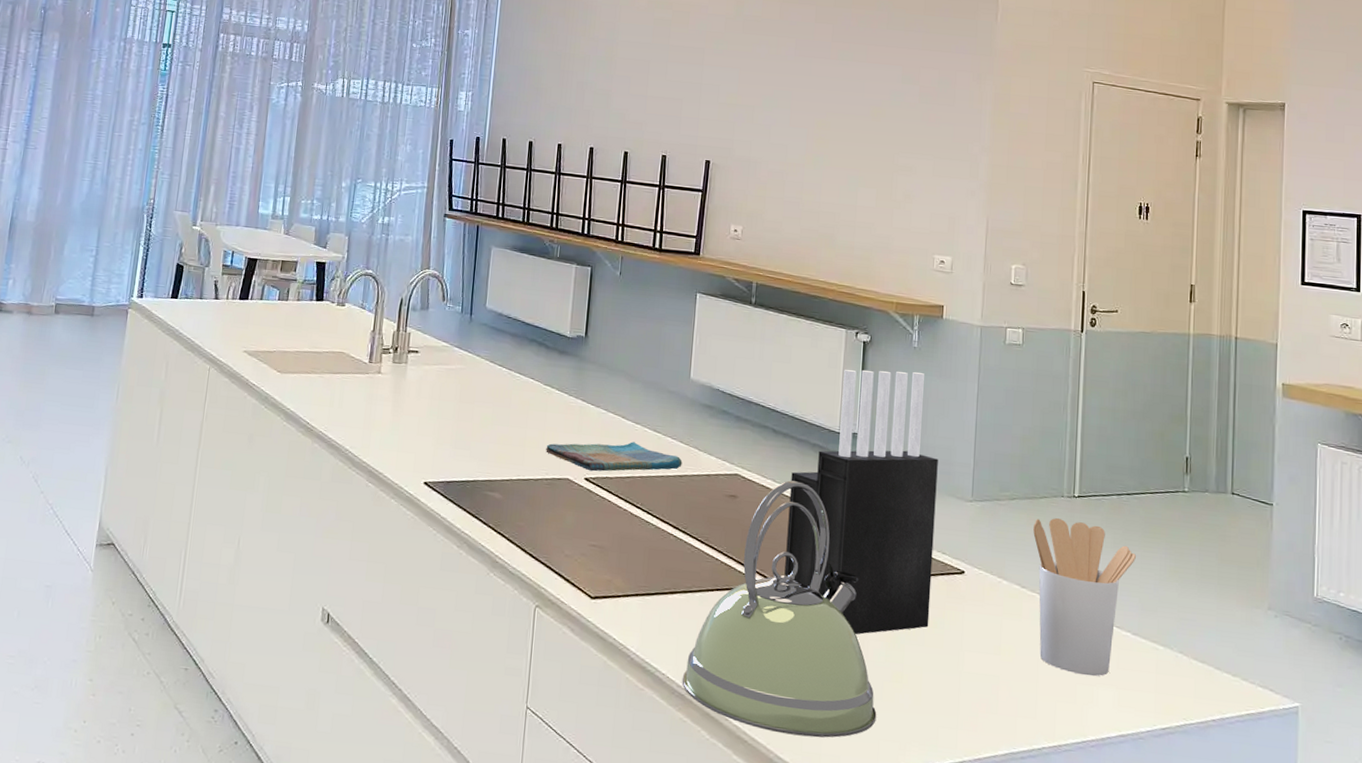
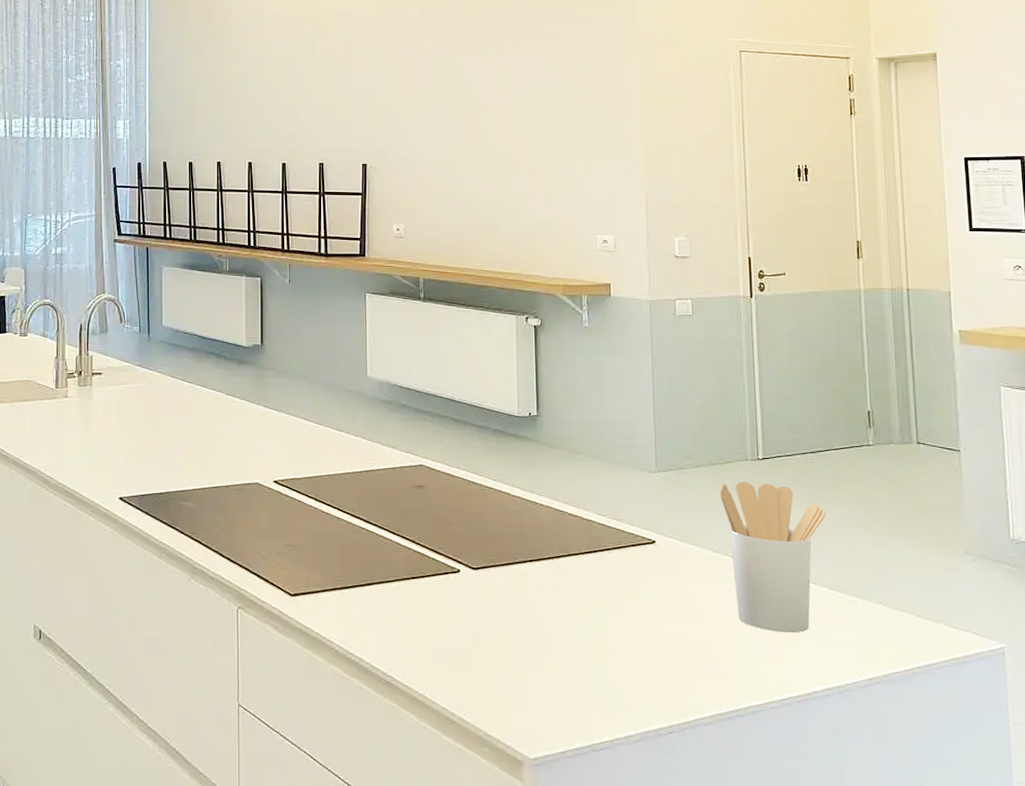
dish towel: present [546,441,683,472] -> none [233,442,367,474]
kettle: present [682,480,877,738] -> none [386,467,581,713]
knife block: present [784,370,938,635] -> none [475,351,625,610]

